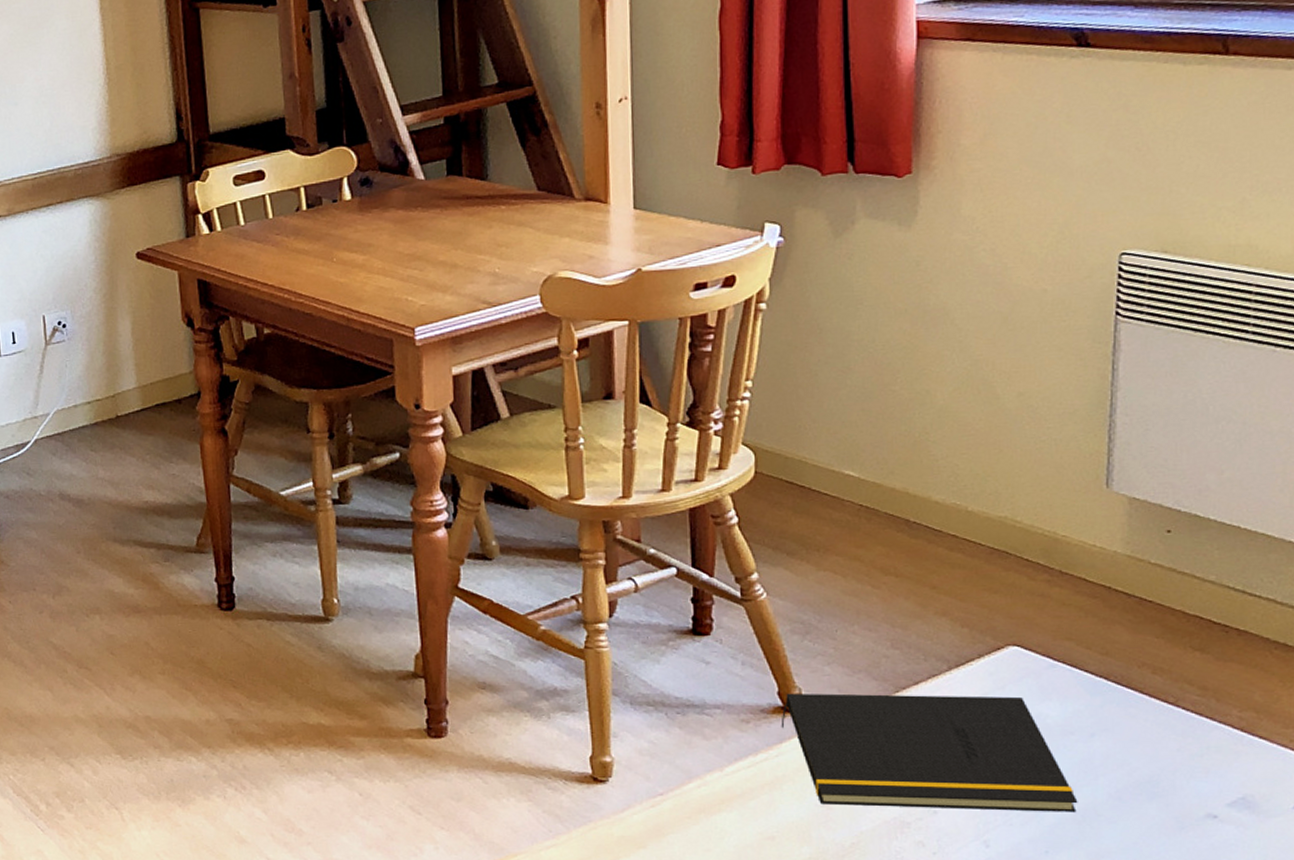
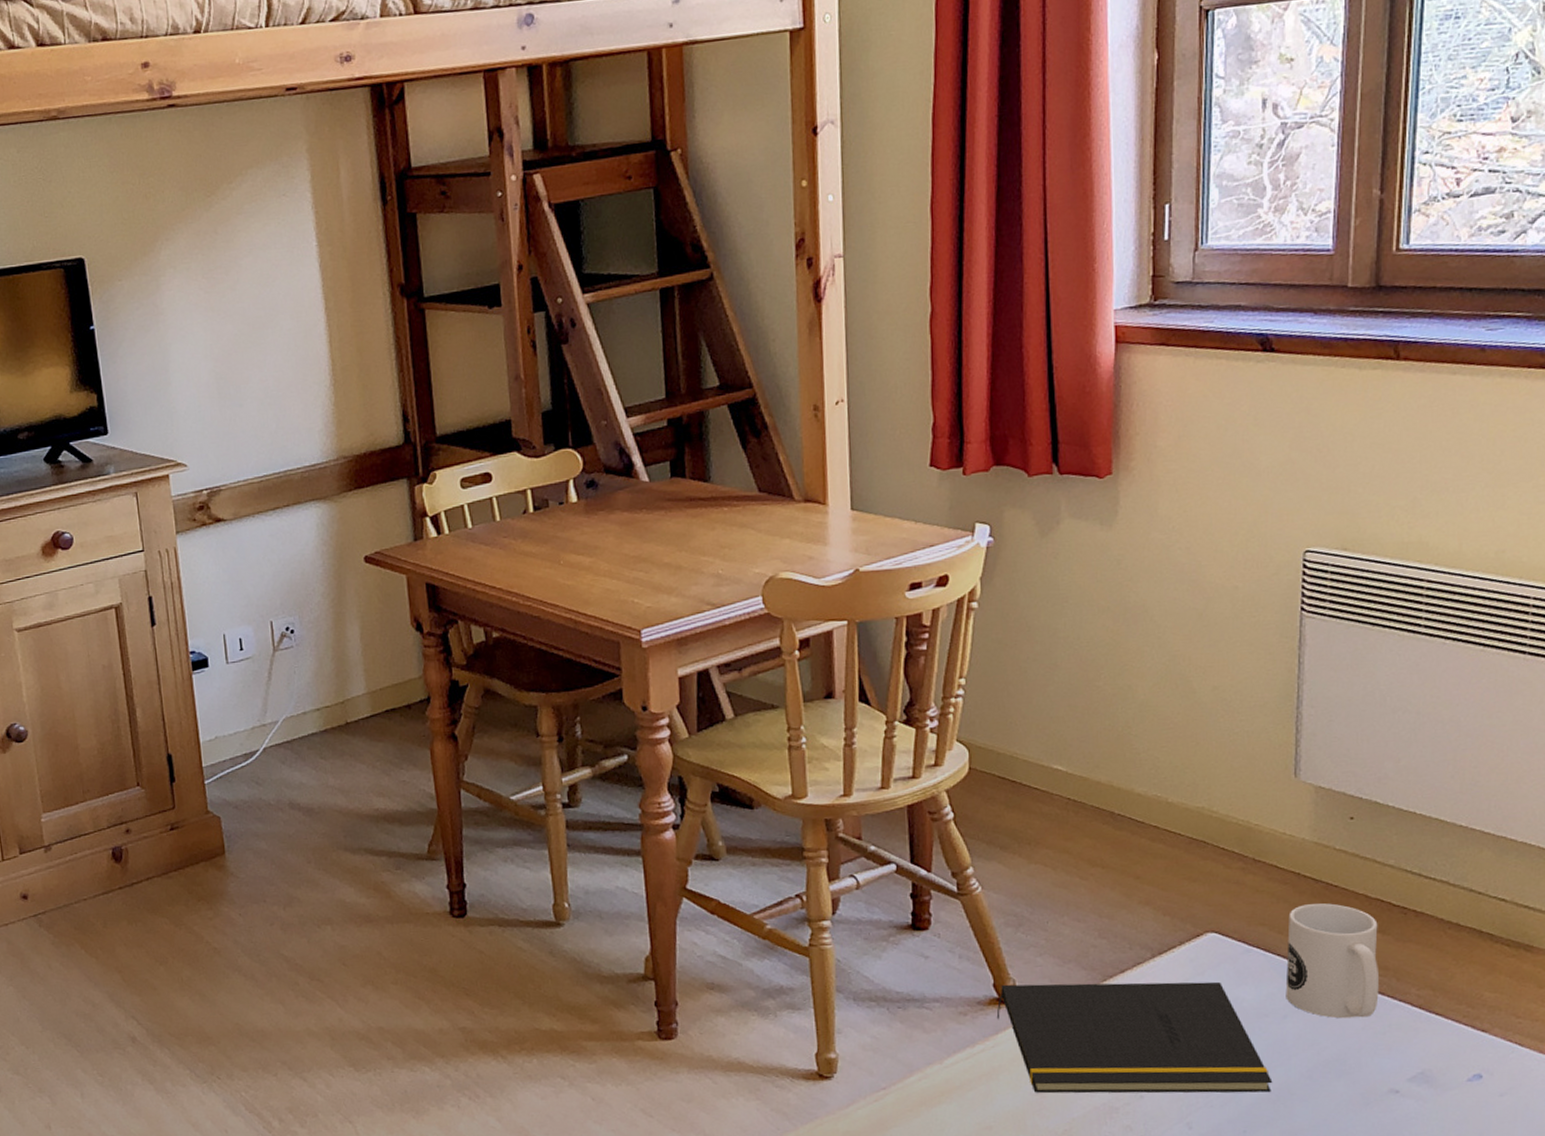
mug: none [1093,619,1196,739] -> present [1285,903,1379,1019]

